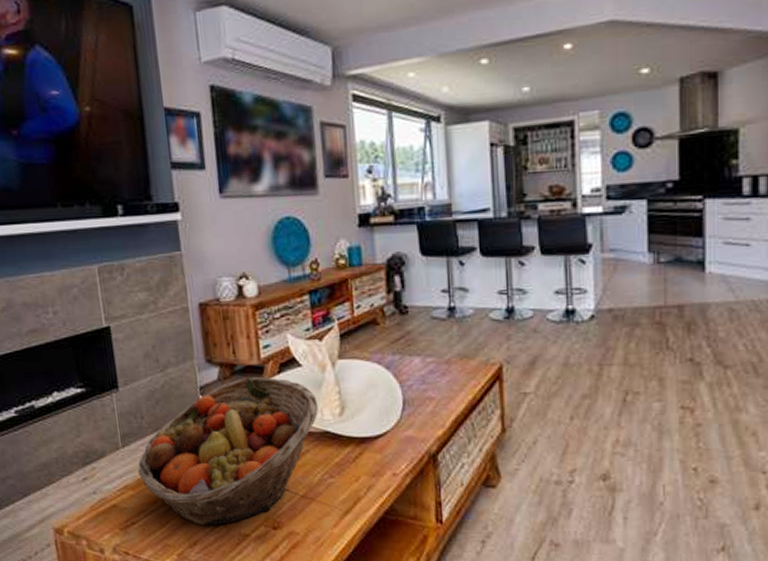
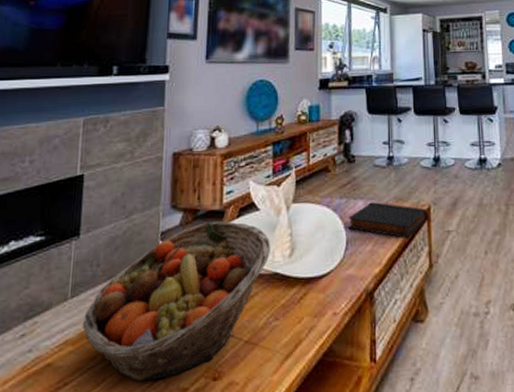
book: none [403,359,500,401] -> present [347,202,428,239]

